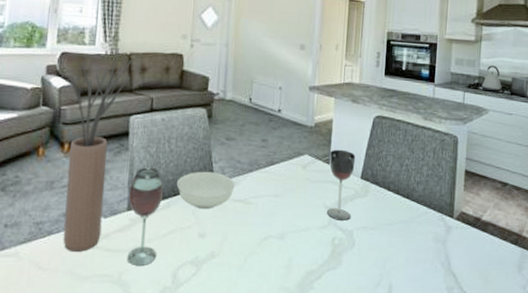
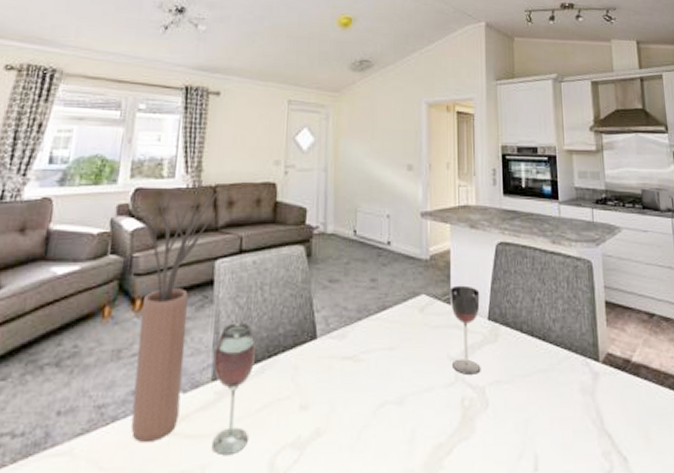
bowl: present [176,171,235,209] -> none [271,323,342,371]
kettle: present [481,65,502,93] -> none [610,177,632,208]

